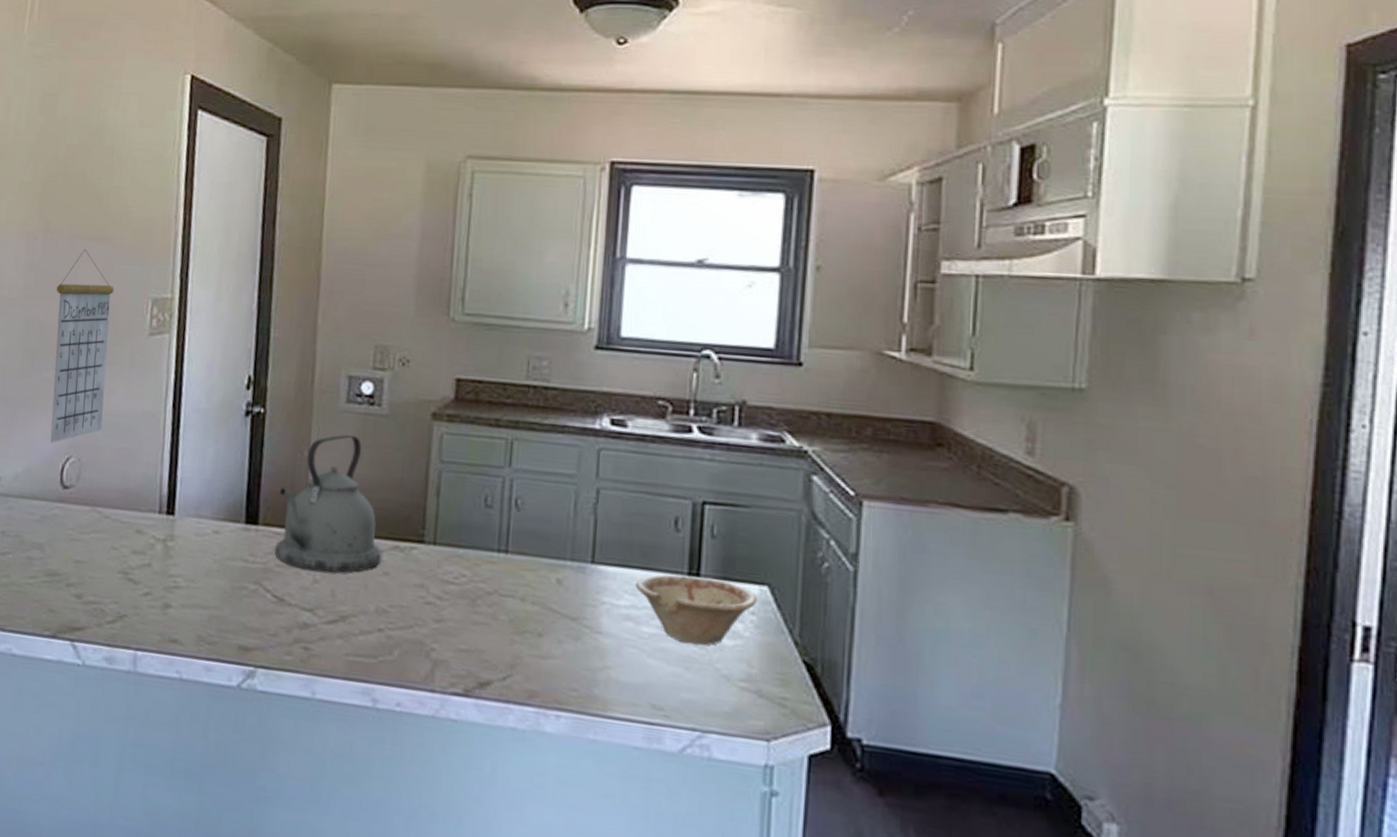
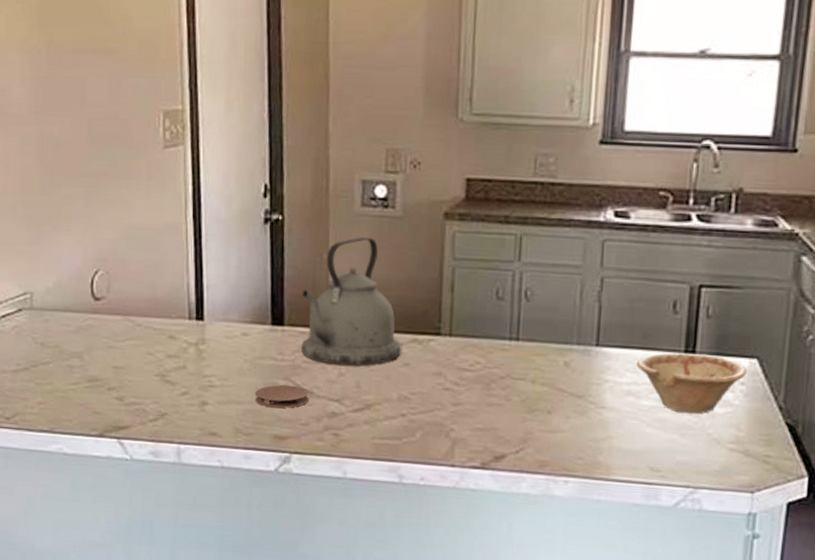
calendar: present [50,249,114,443] -> none [66,63,126,258]
coaster: none [222,589,281,616] -> present [255,384,309,409]

